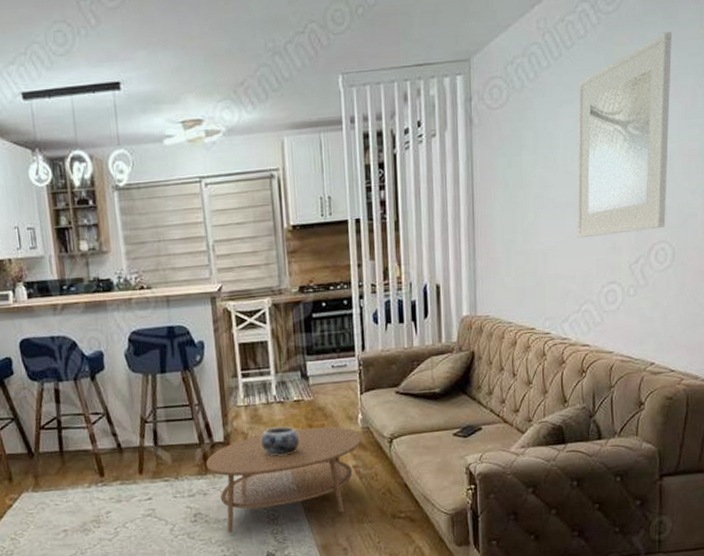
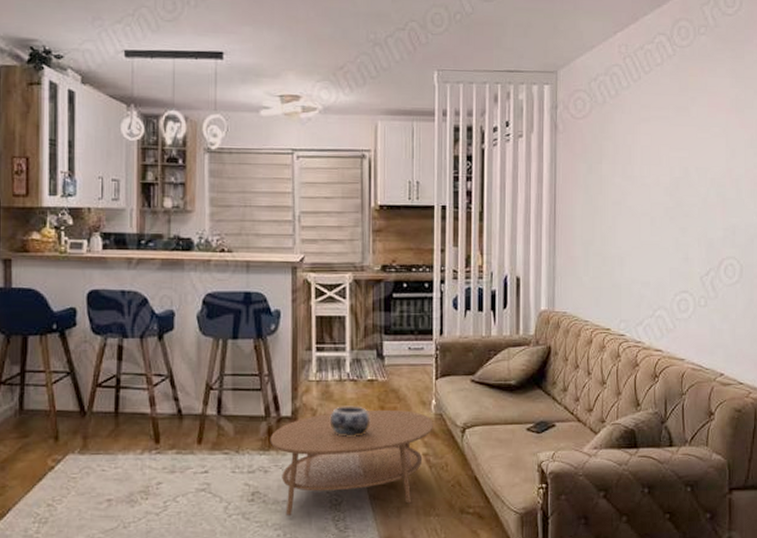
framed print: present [576,32,672,239] -> none [652,70,739,247]

